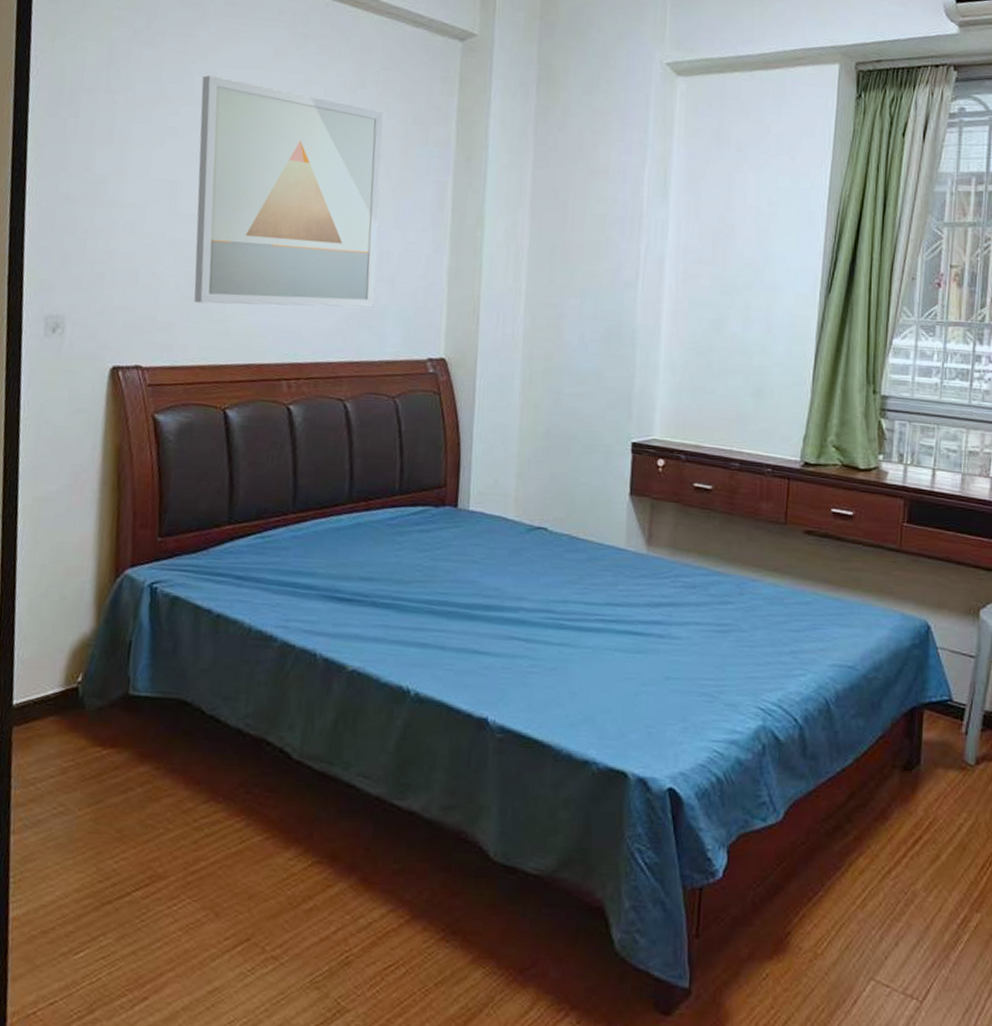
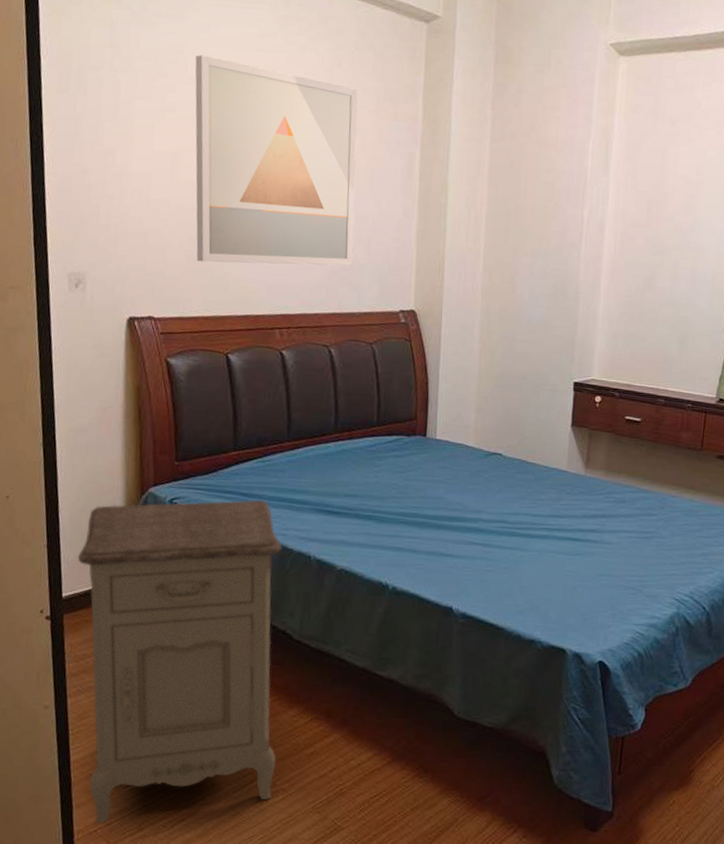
nightstand: none [30,583,282,1003] -> present [78,499,282,824]

